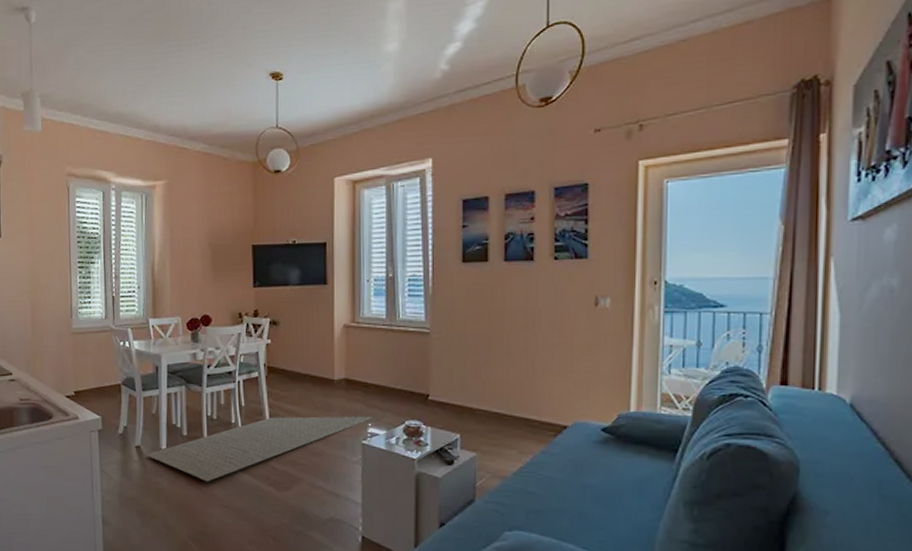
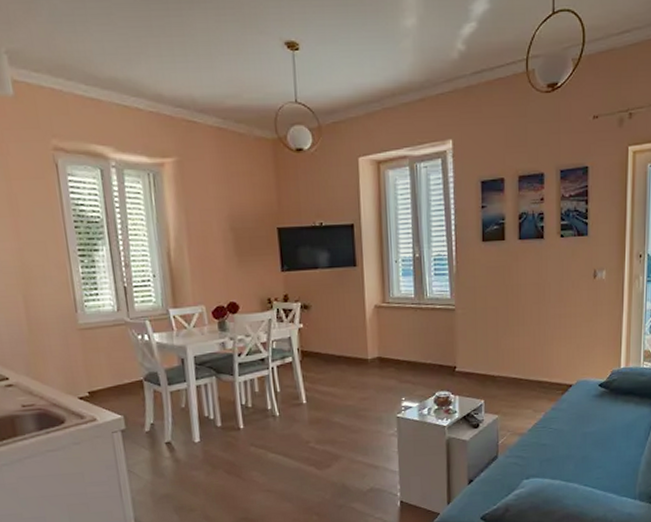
rug: present [146,416,372,482] -> none [178,392,405,470]

